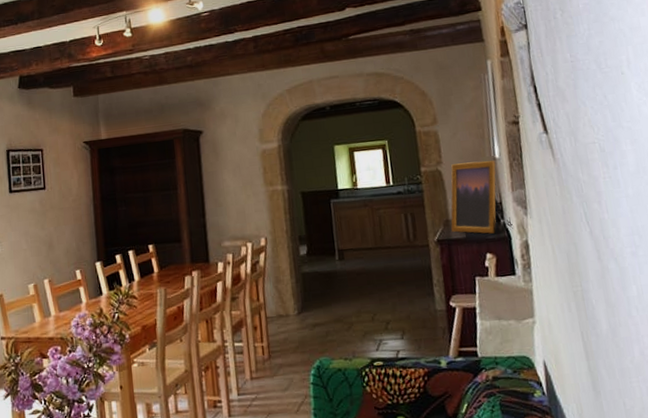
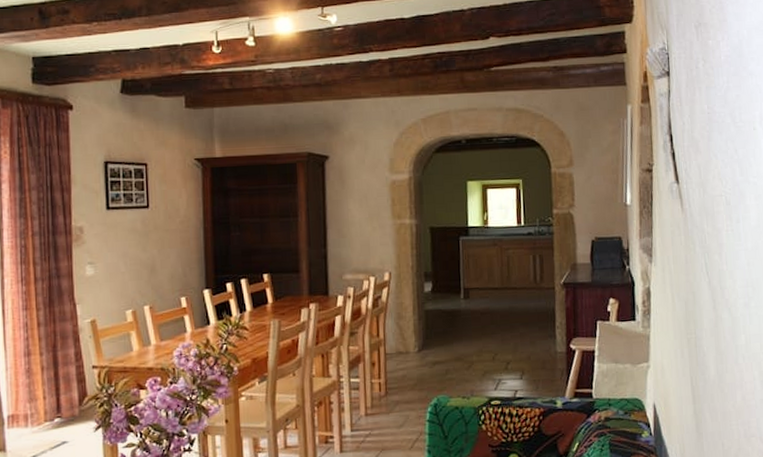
picture frame: present [450,160,497,235] -> none [577,206,627,280]

